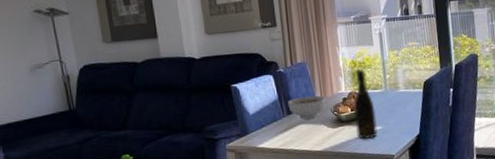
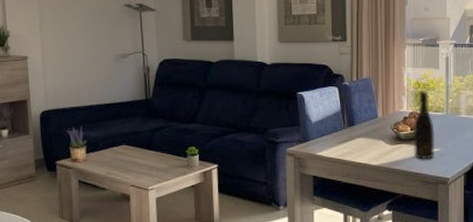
bowl: present [288,95,326,120] -> none [349,111,387,133]

